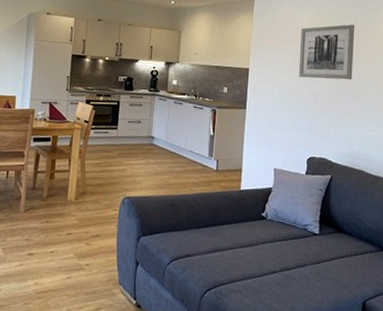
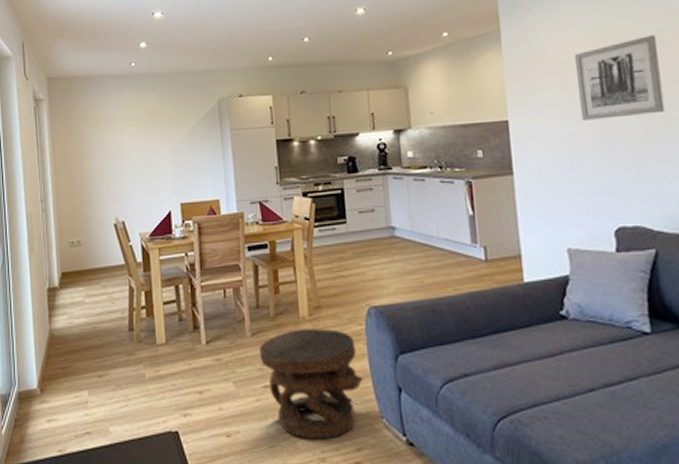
side table: none [28,209,111,300] -> present [259,329,364,440]

